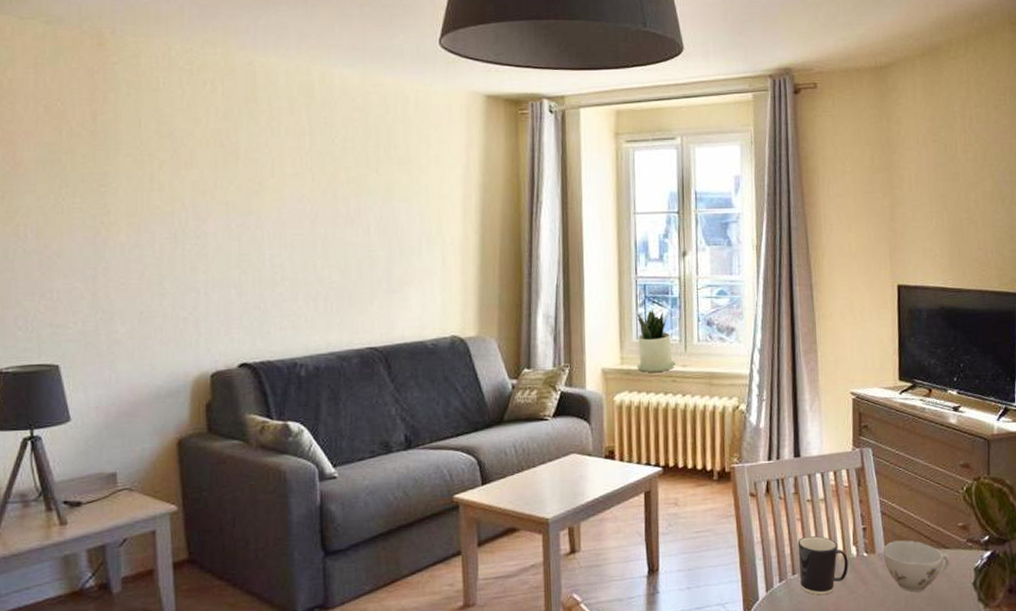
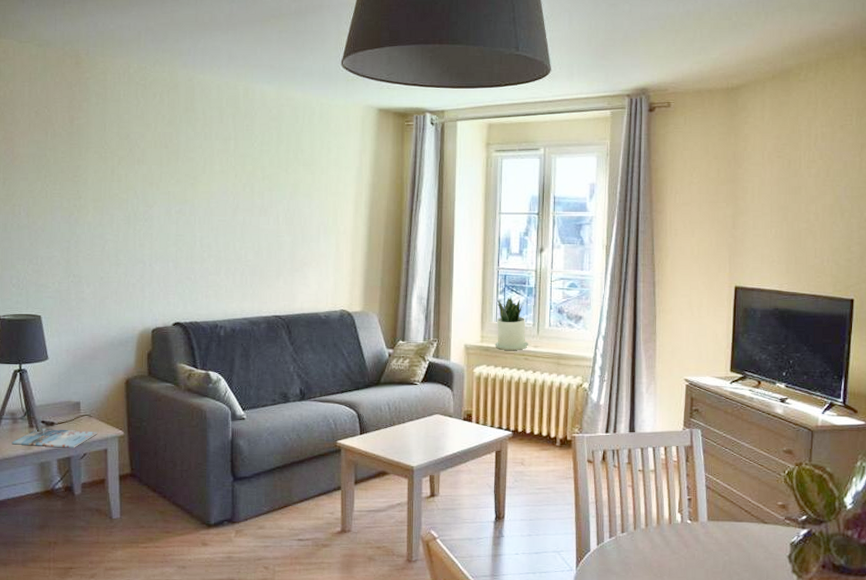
magazine: none [22,509,142,536] -> present [11,428,98,448]
mug: present [797,535,848,596] -> none [627,501,673,553]
teacup: present [882,540,950,592] -> none [705,512,768,559]

